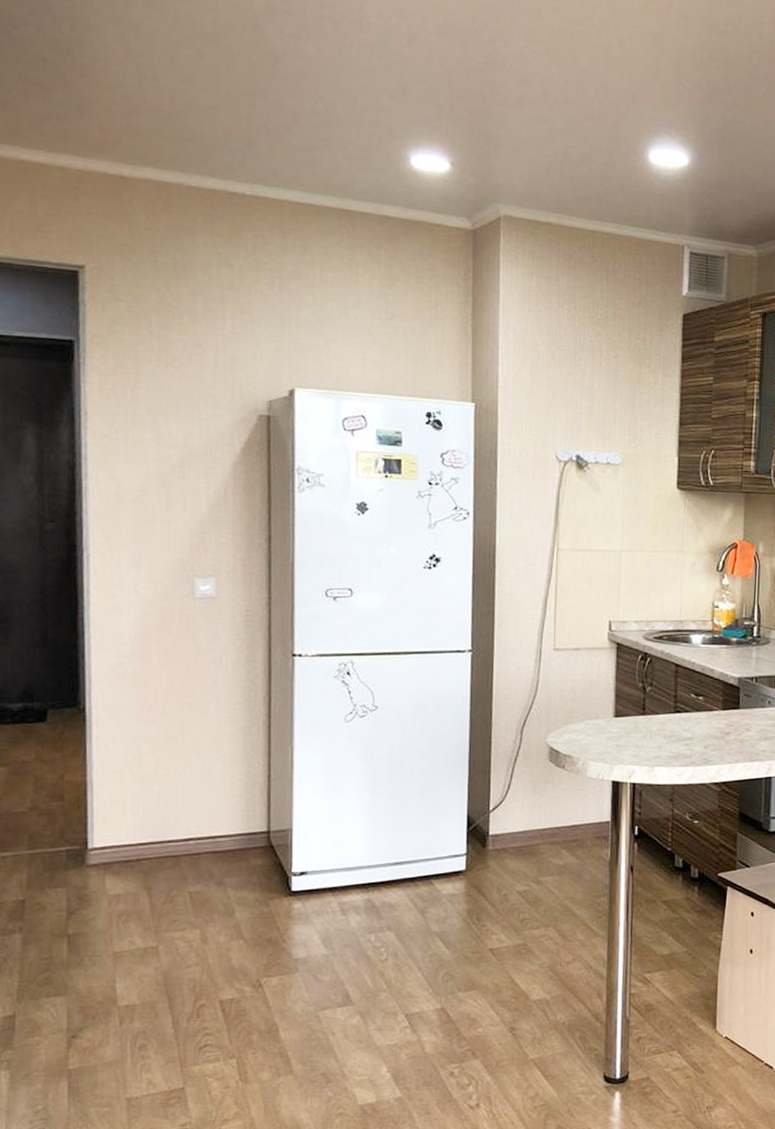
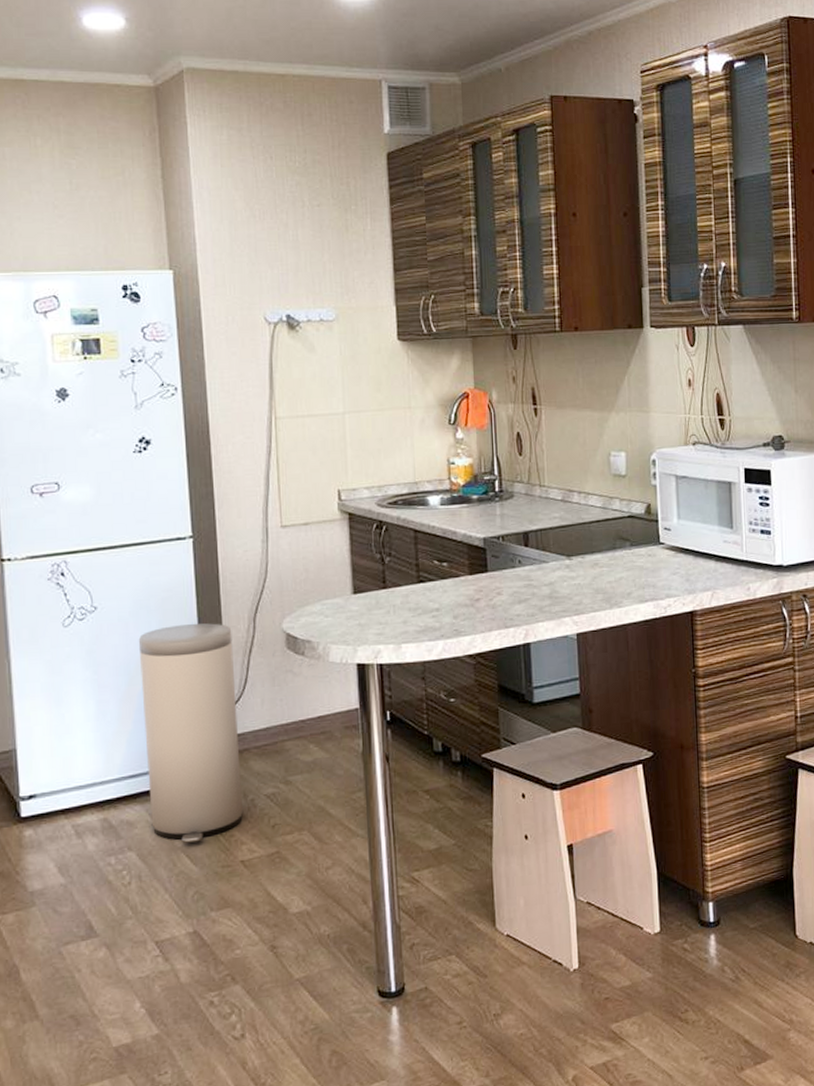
pedal bin: none [411,730,500,928] -> present [138,623,244,843]

